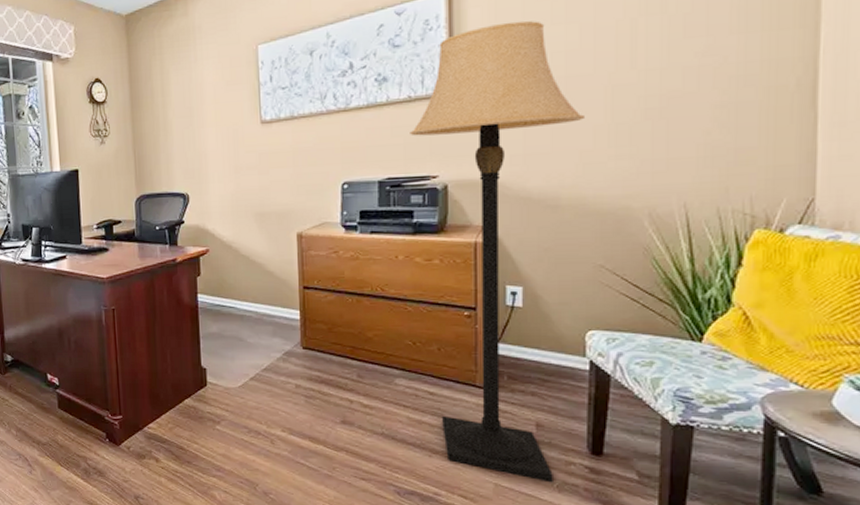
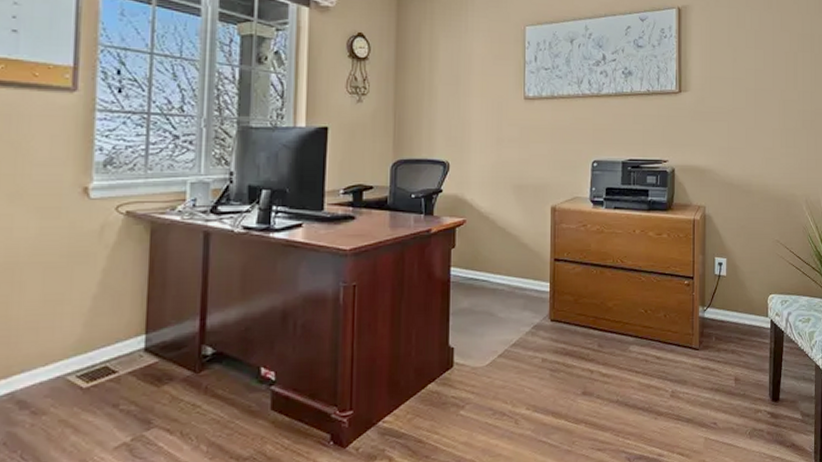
lamp: present [410,20,584,483] -> none [648,41,767,431]

